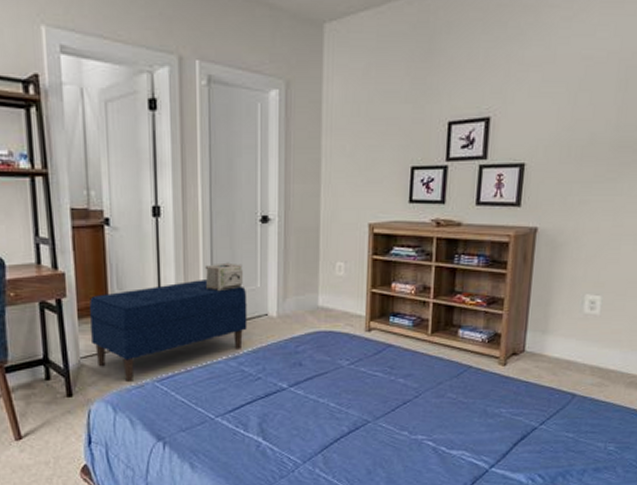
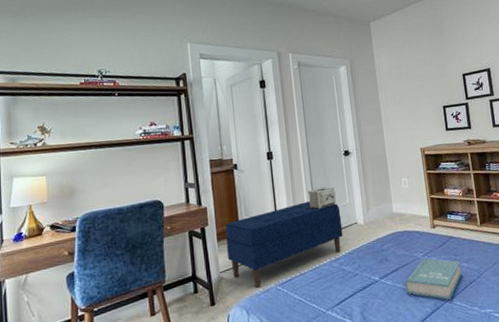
book: none [319,367,396,421] -> present [404,258,462,300]

